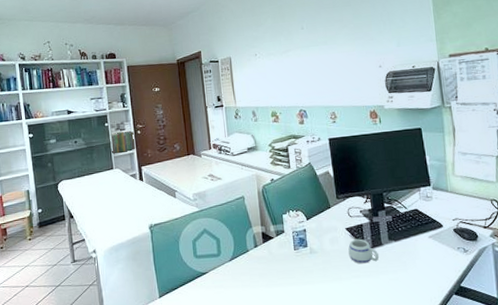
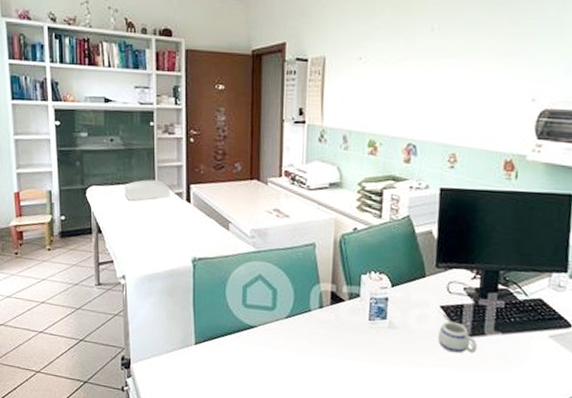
tissue dispenser: none [89,167,127,189] -> present [125,179,170,202]
books: present [110,130,135,154] -> none [154,135,185,163]

